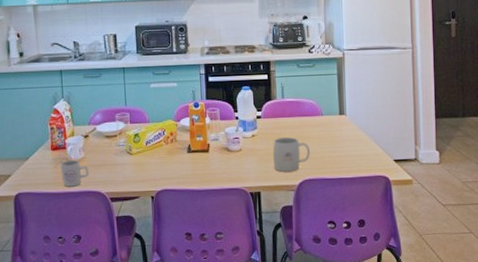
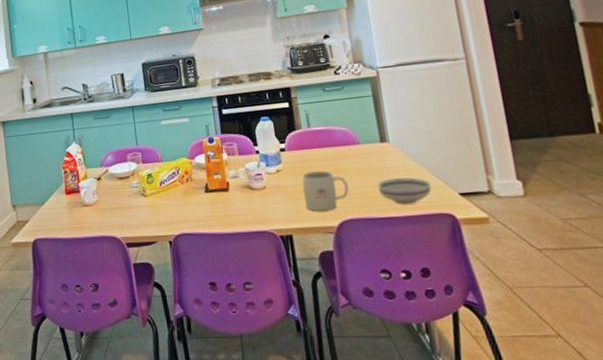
mug: present [61,160,89,187] -> none [75,204,104,232]
bowl: none [333,145,374,168] -> present [377,177,432,205]

